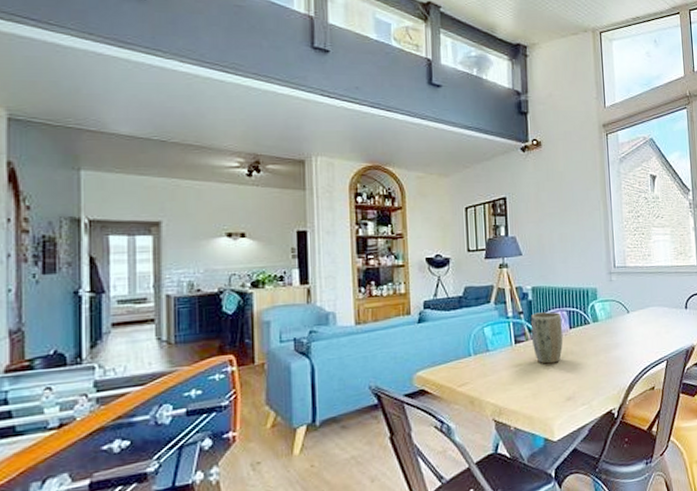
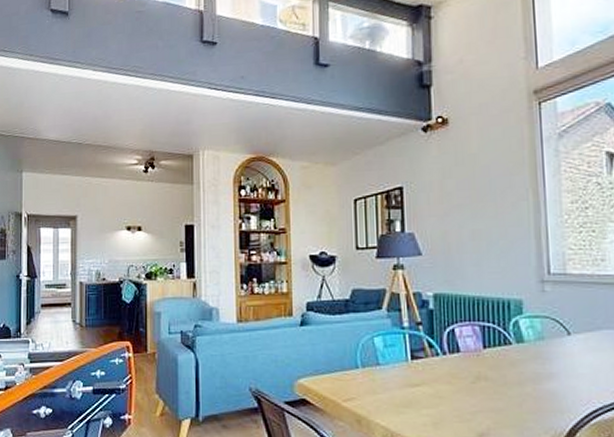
plant pot: present [530,311,563,364] -> none [431,325,475,389]

